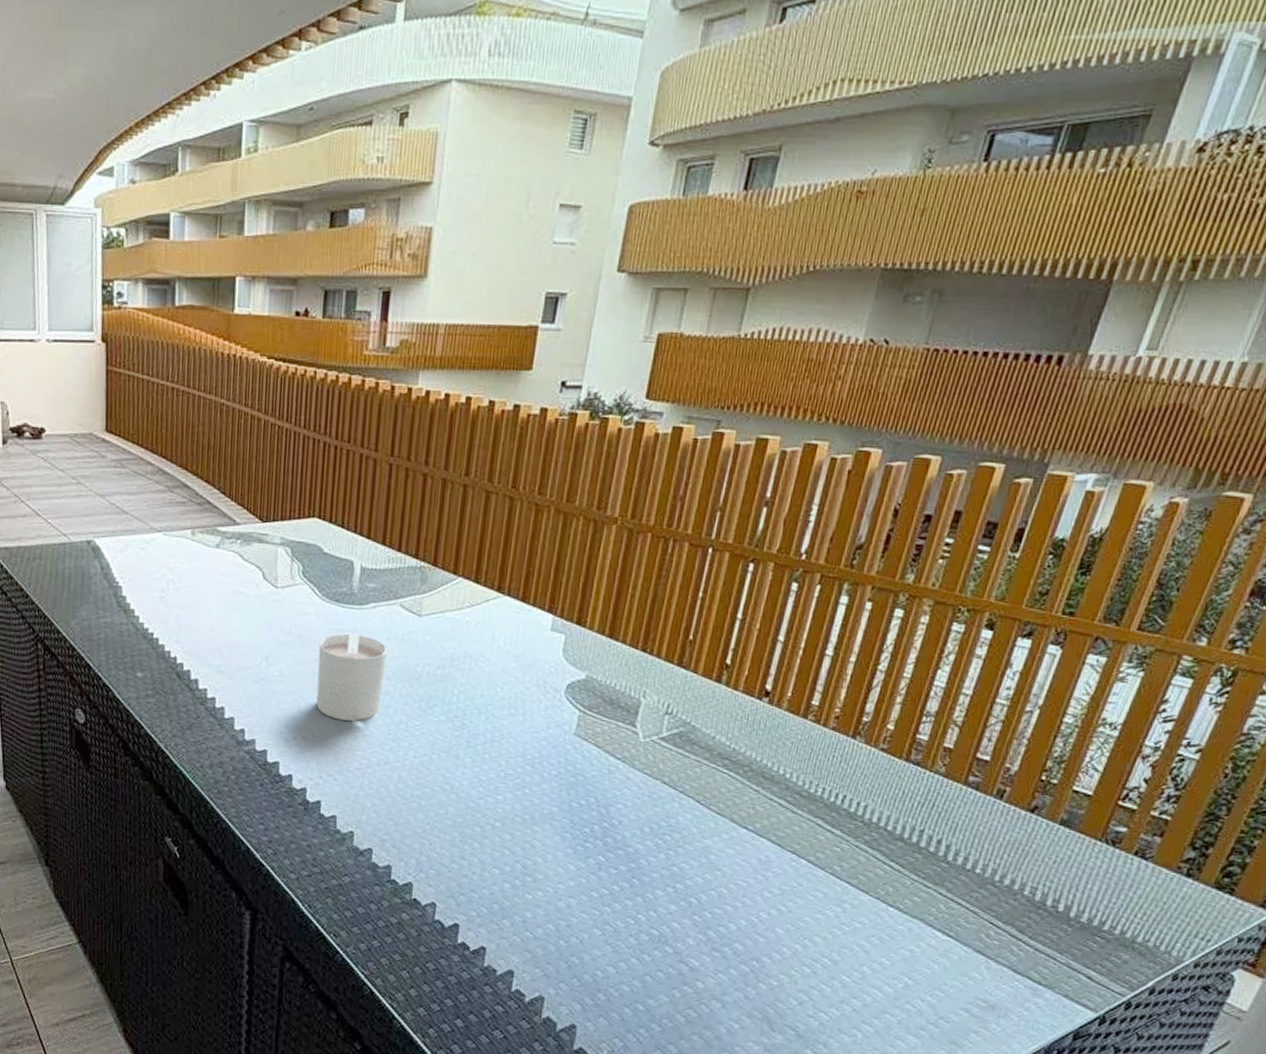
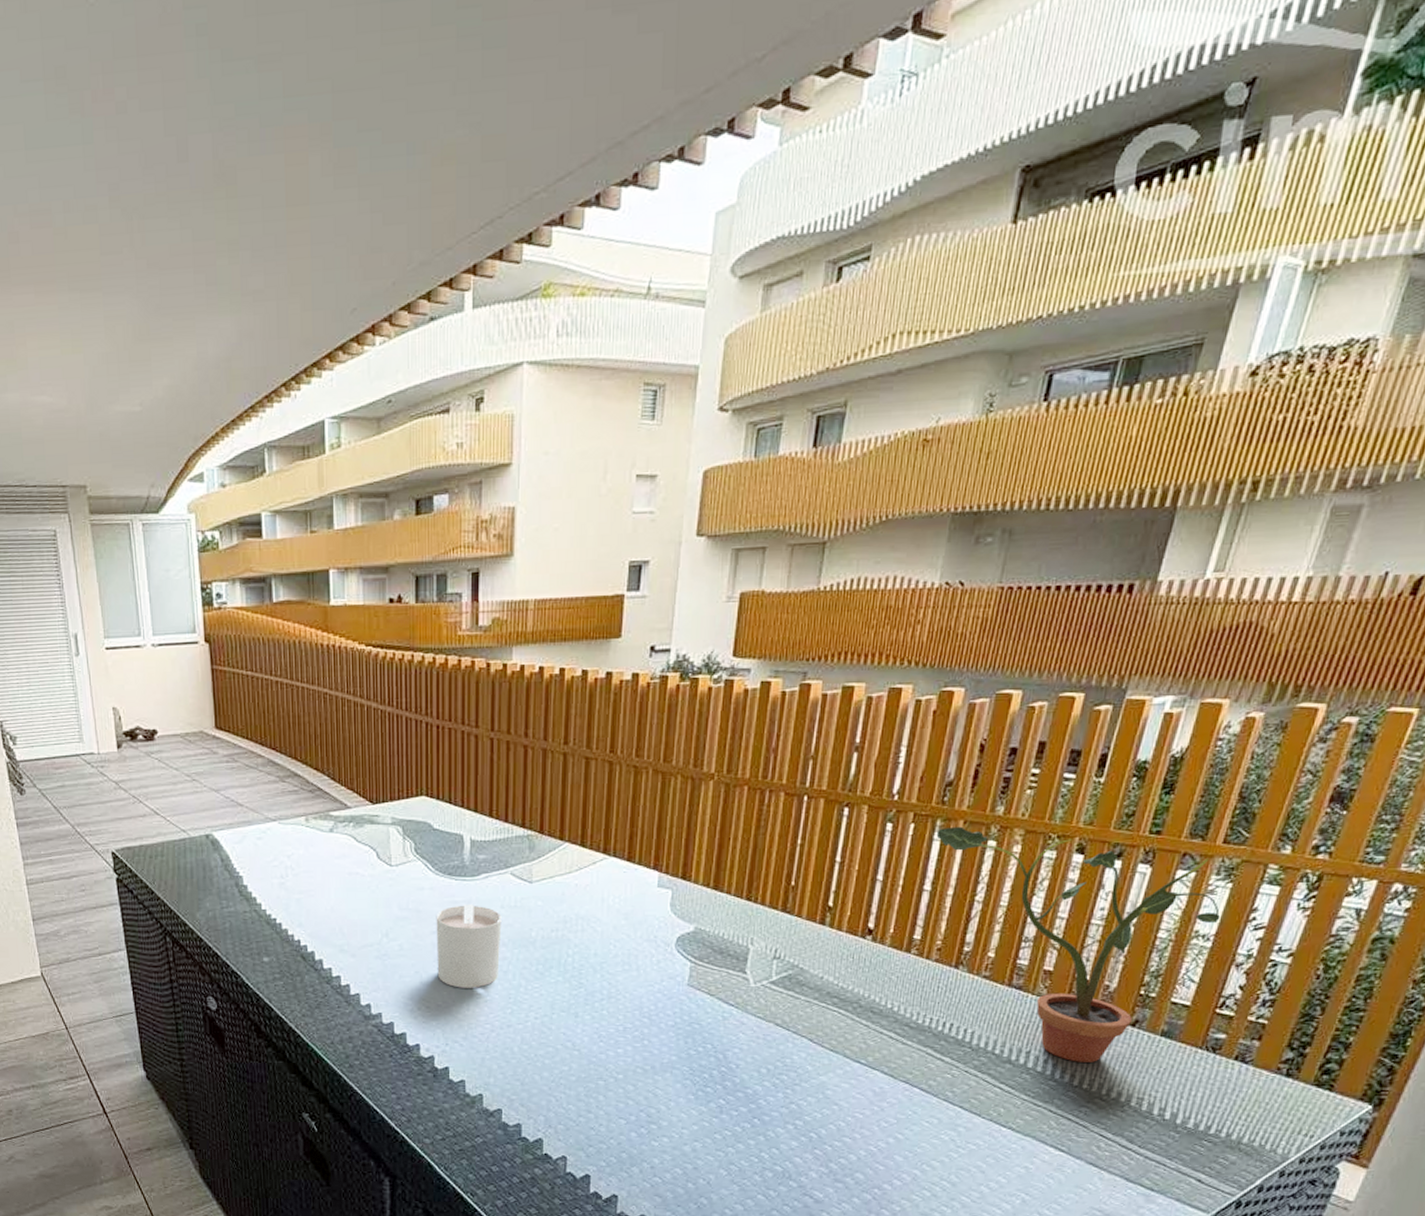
potted plant: none [842,591,1130,847] -> present [936,826,1221,1062]

